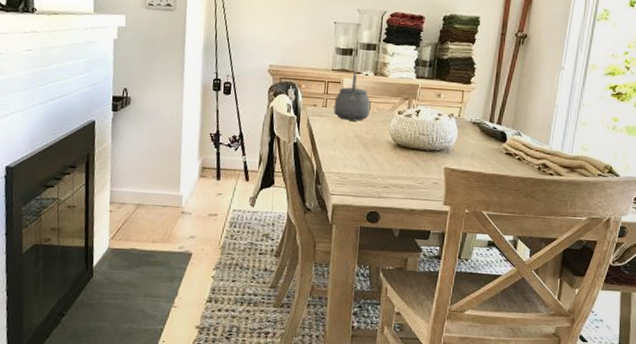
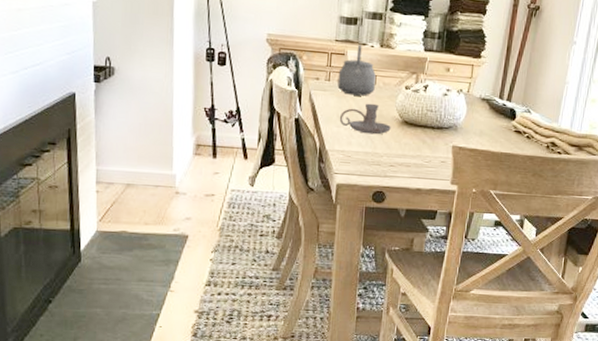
candle holder: none [335,127,385,157] -> present [339,103,391,135]

